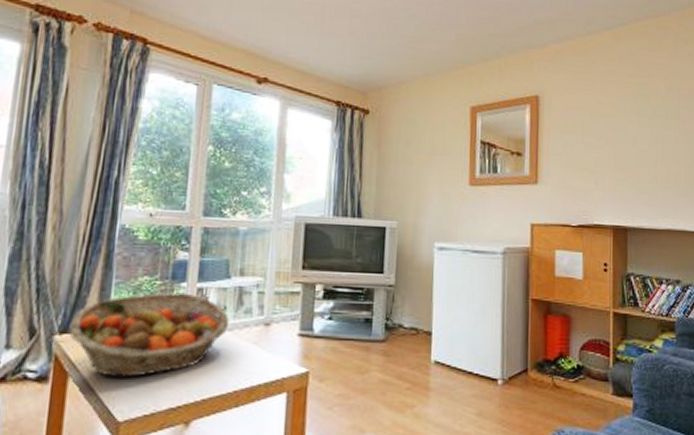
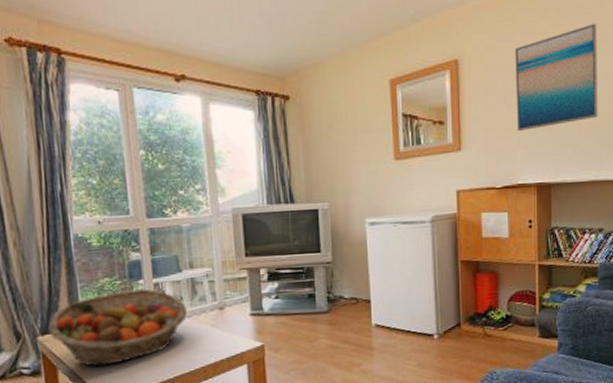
wall art: none [594,78,674,172] -> present [515,23,598,131]

